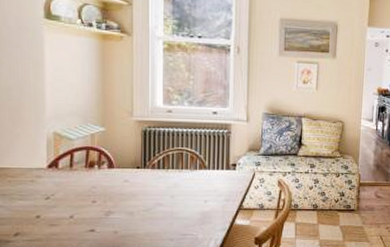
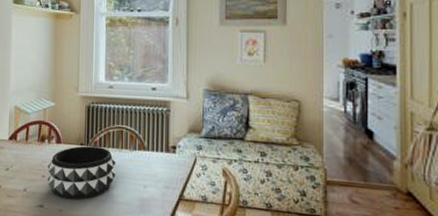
decorative bowl: none [98,169,176,221] -> present [47,146,116,200]

